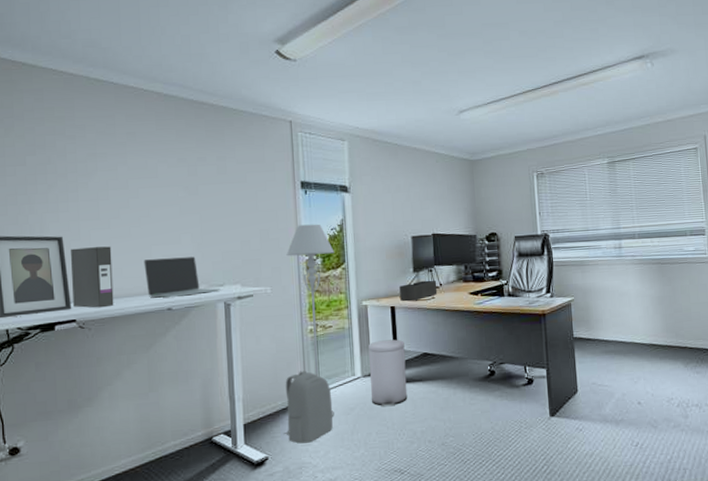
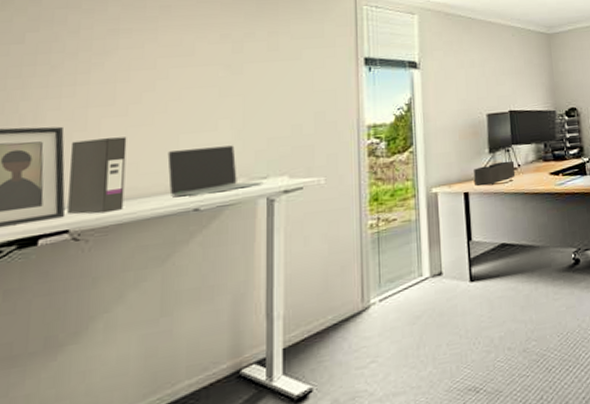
backpack: present [283,370,333,444] -> none [333,274,396,367]
floor lamp: present [286,224,334,417] -> none [345,103,401,329]
pedal bin: present [369,339,408,406] -> none [439,230,484,311]

